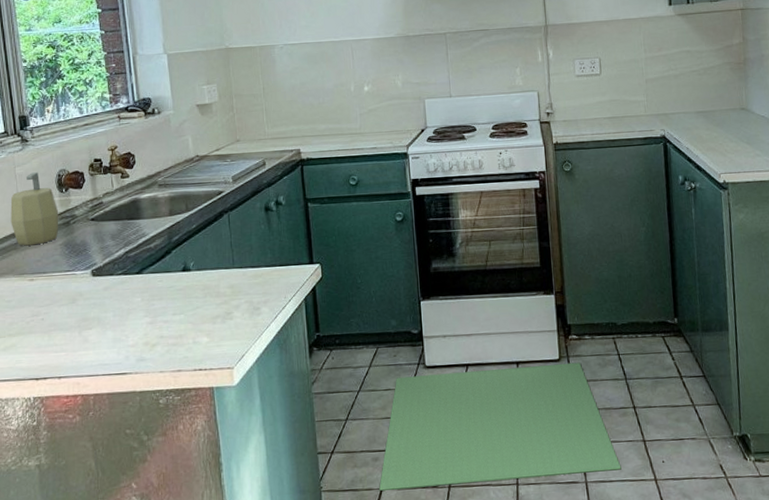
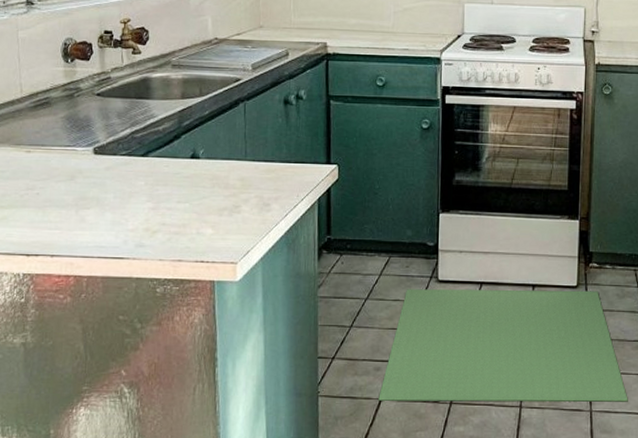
soap dispenser: present [10,172,59,246] -> none [9,38,63,116]

